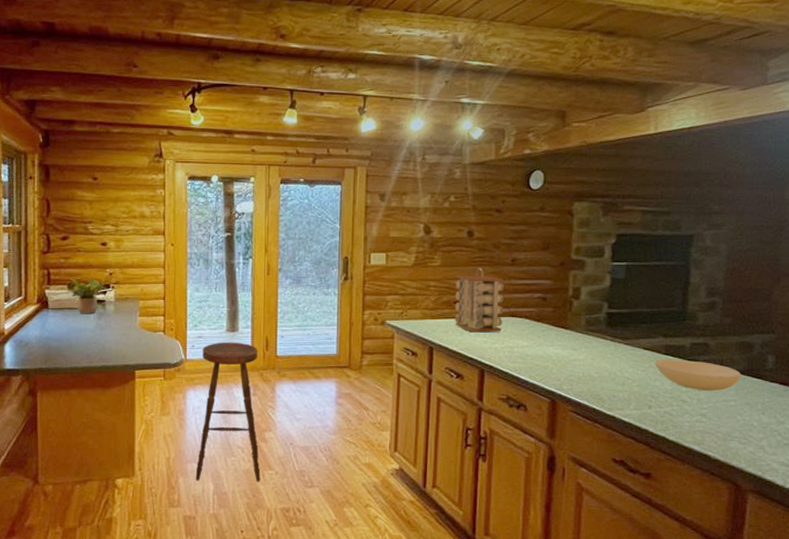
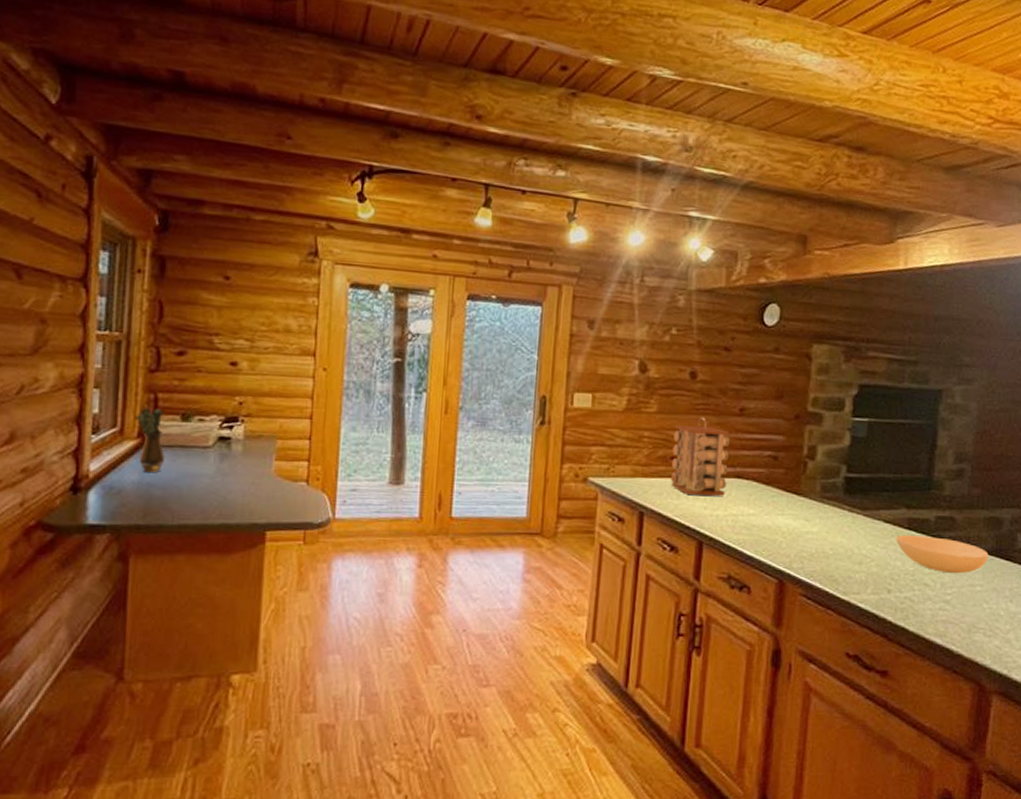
vase: none [35,278,57,329] -> present [135,405,164,473]
potted plant: present [66,278,108,314] -> none [179,406,236,455]
bar stool: present [195,342,261,482] -> none [337,497,428,679]

